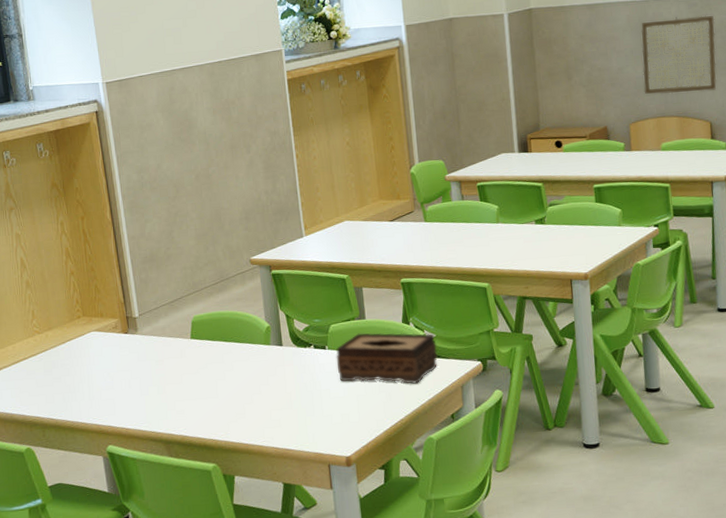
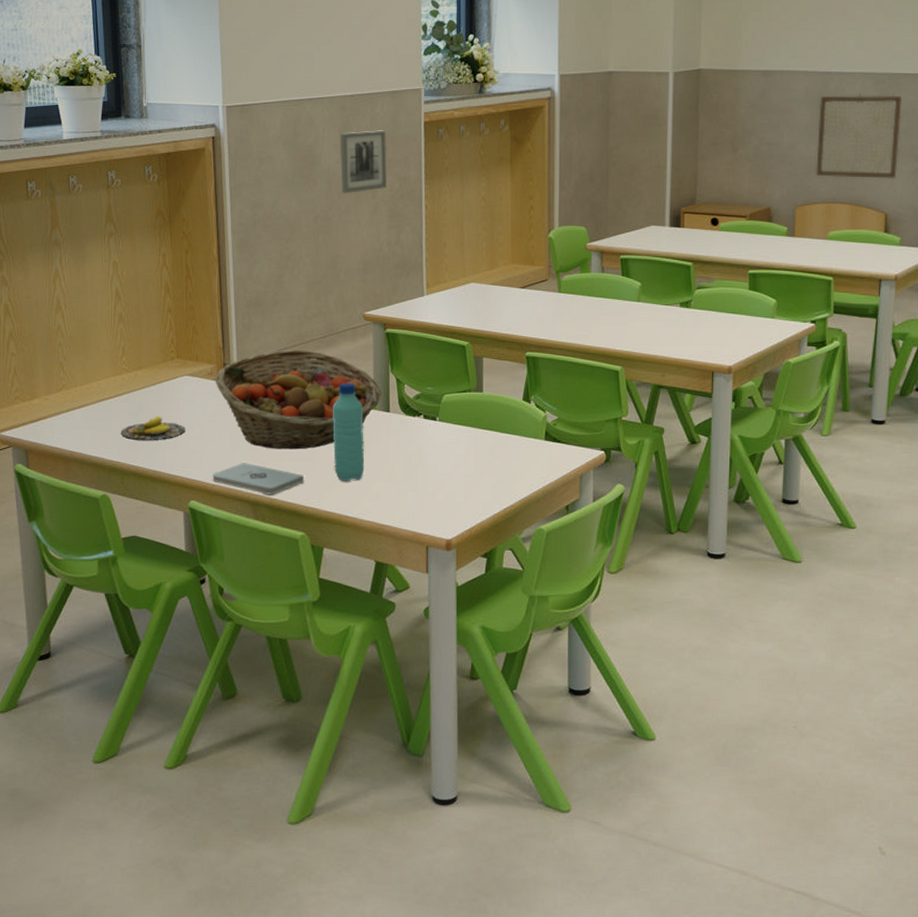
banana: none [37,370,97,395] -> present [120,416,186,440]
fruit basket: none [119,297,273,391] -> present [215,349,381,450]
notepad: none [126,405,211,433] -> present [212,463,305,495]
wall art: none [212,90,259,151] -> present [340,130,388,193]
water bottle: none [230,322,265,413] -> present [333,382,365,481]
tissue box: present [336,333,438,384] -> none [446,407,557,468]

